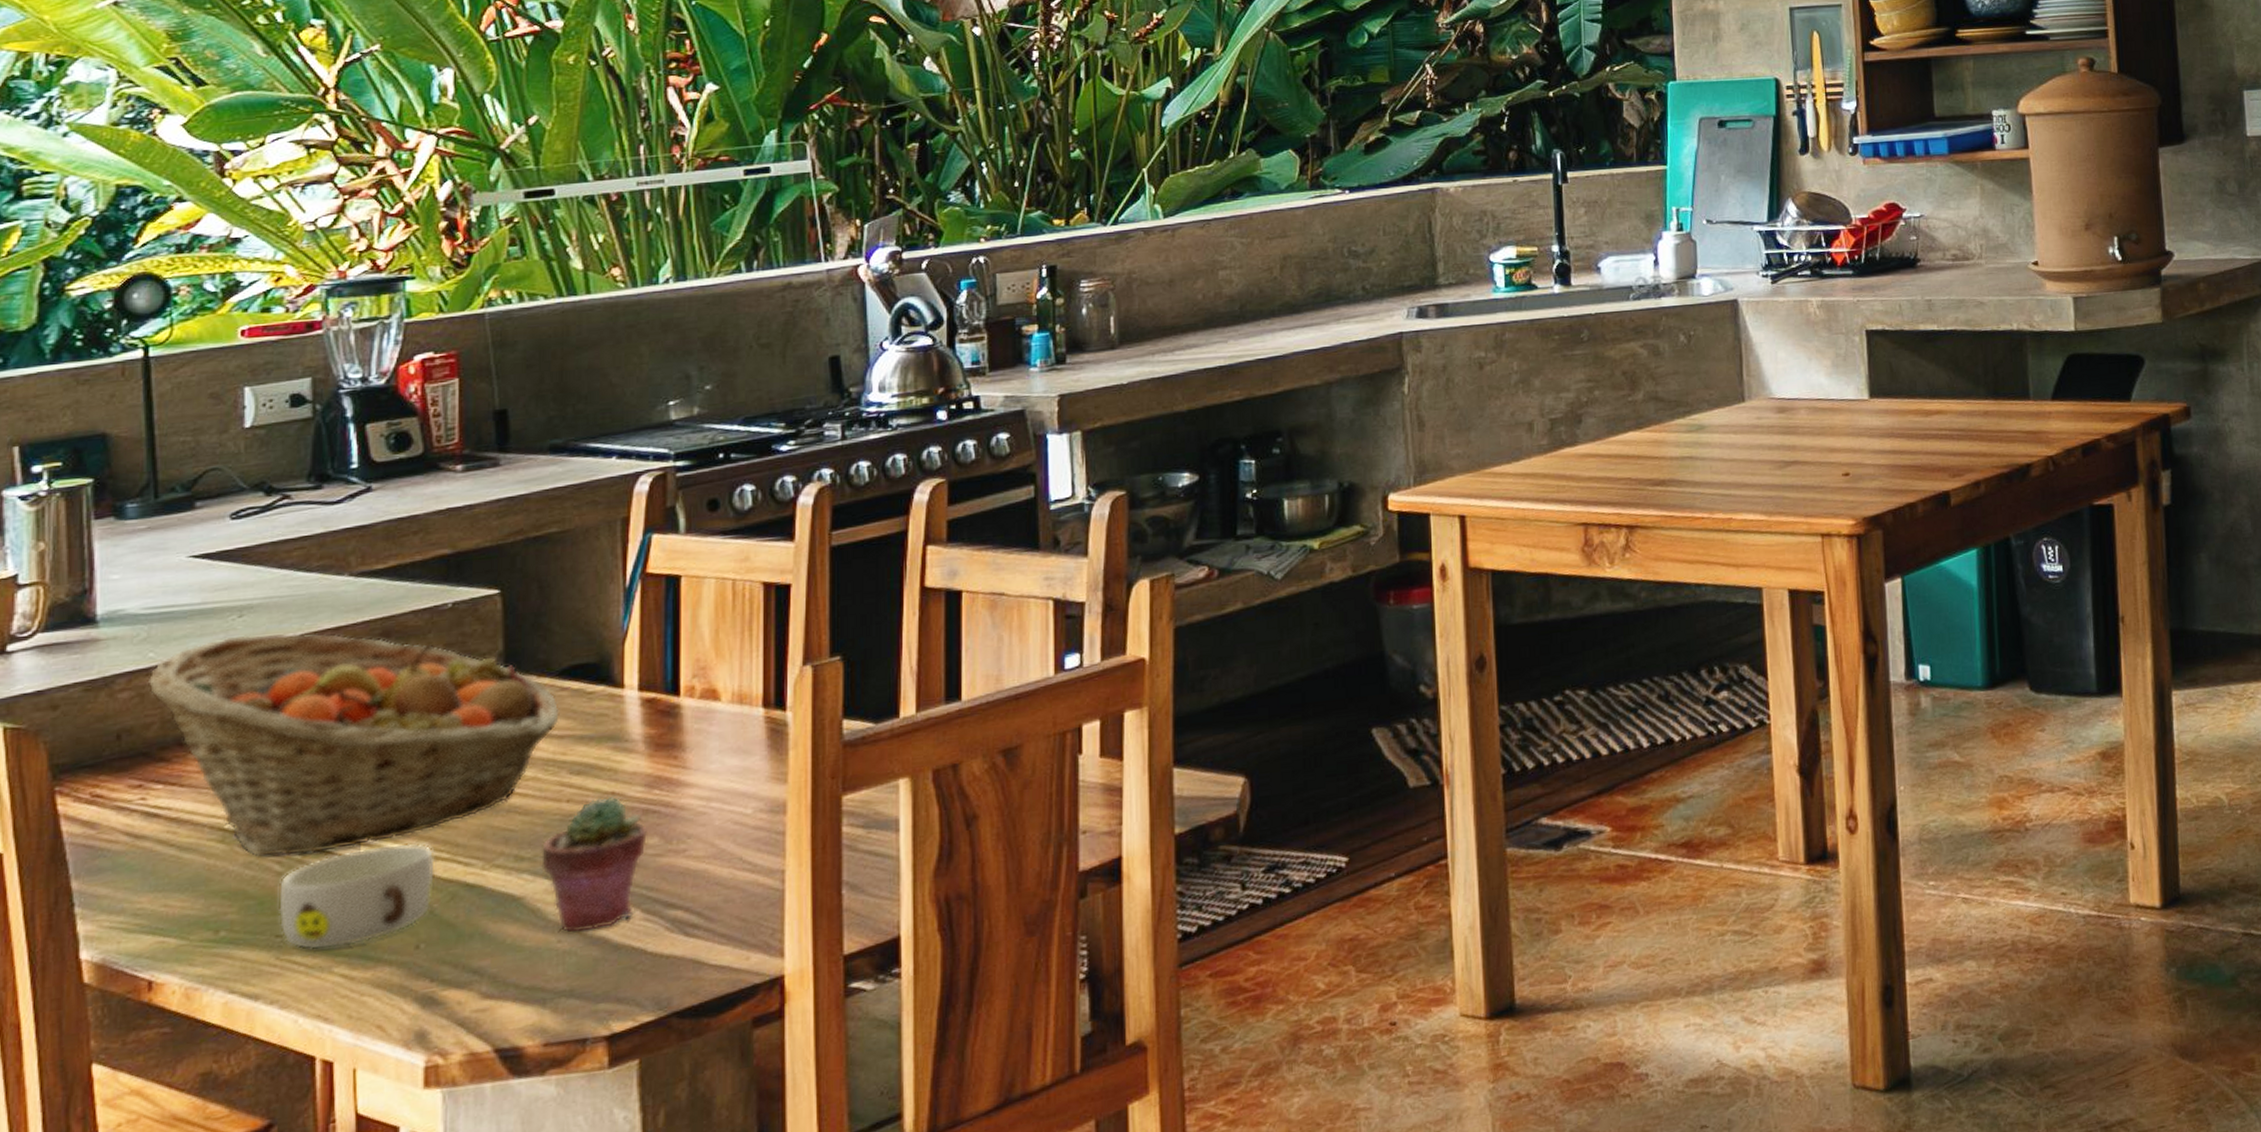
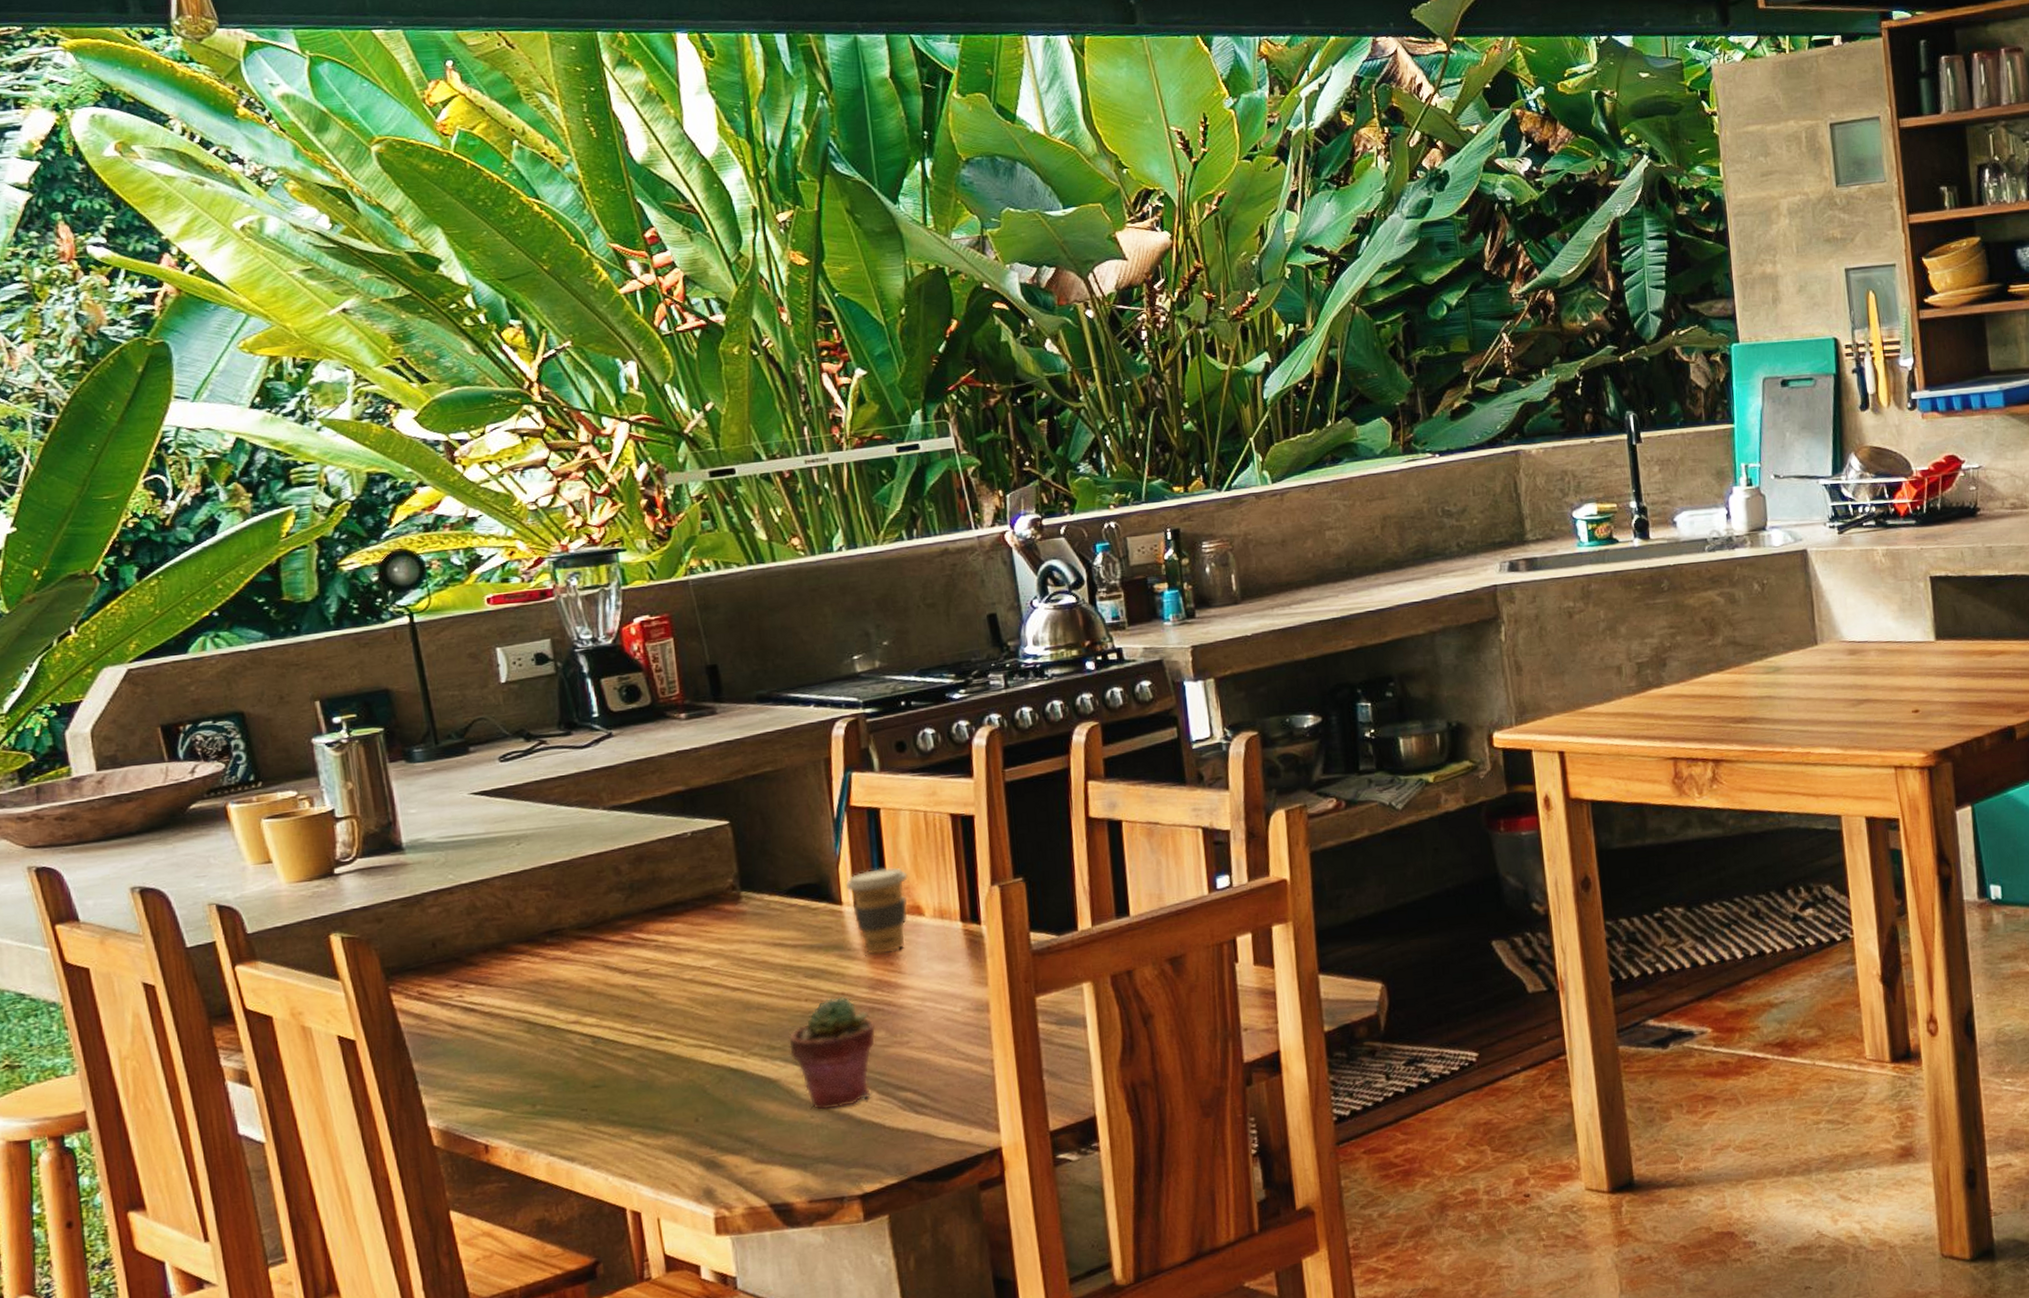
fruit basket: present [147,633,560,858] -> none [450,858,792,1045]
bowl: present [279,843,435,950] -> none [579,1034,706,1121]
coffee cup: none [632,644,706,747] -> present [846,868,908,955]

